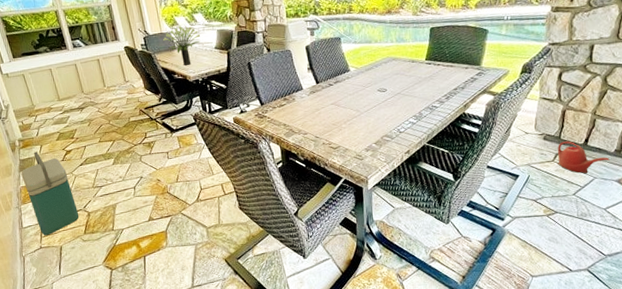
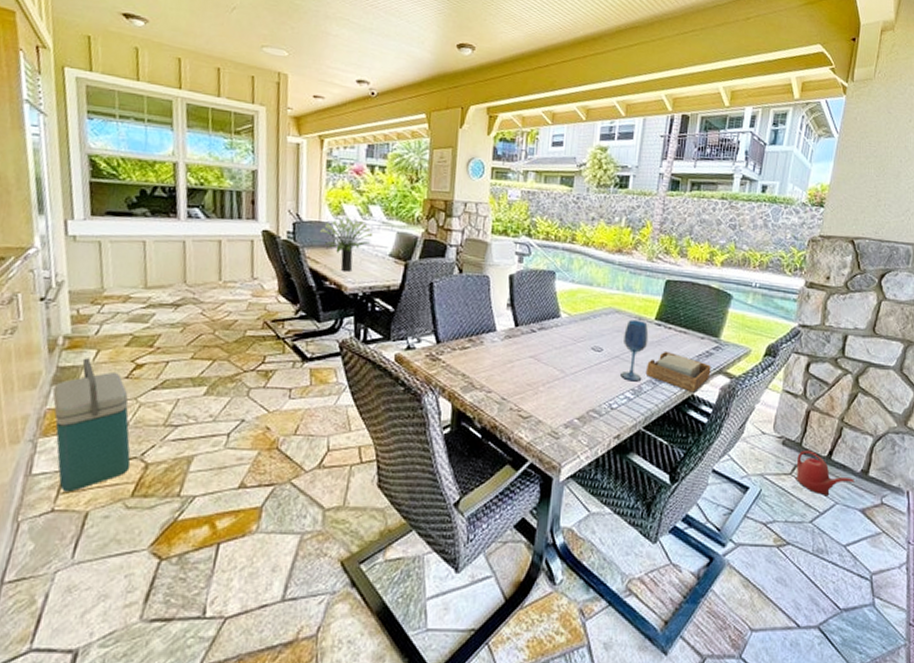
wineglass: none [401,63,422,110] -> present [621,320,649,382]
napkin holder: none [423,82,477,111] -> present [645,350,711,393]

